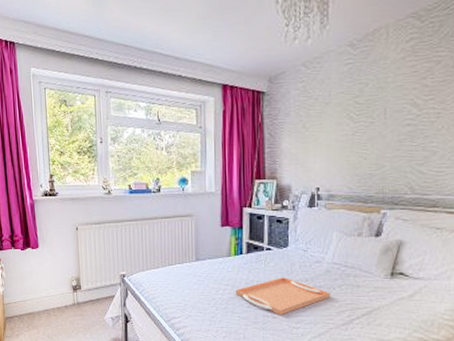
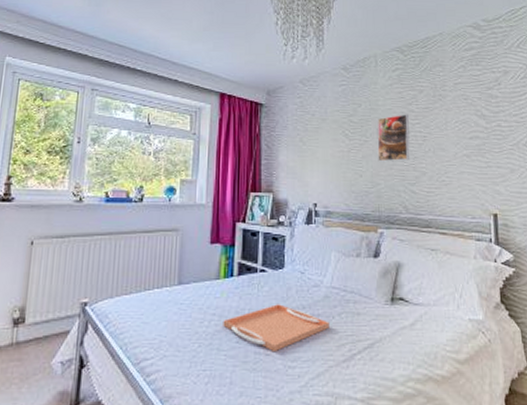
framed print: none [384,89,421,143] -> present [377,114,410,162]

